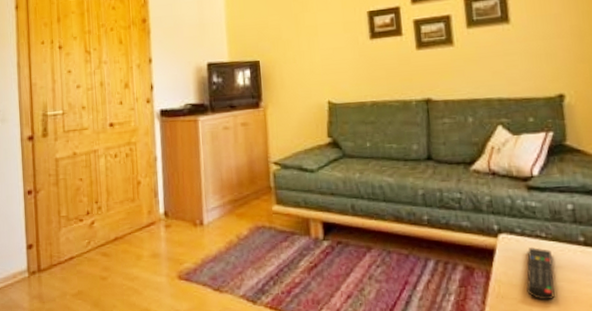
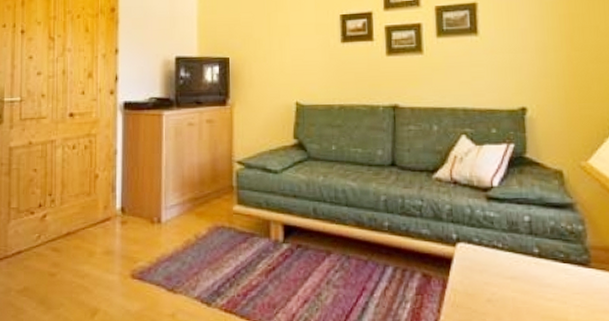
remote control: present [526,247,555,301] -> none [481,258,508,311]

